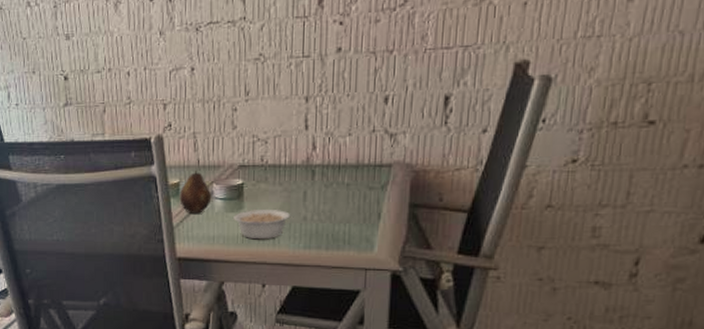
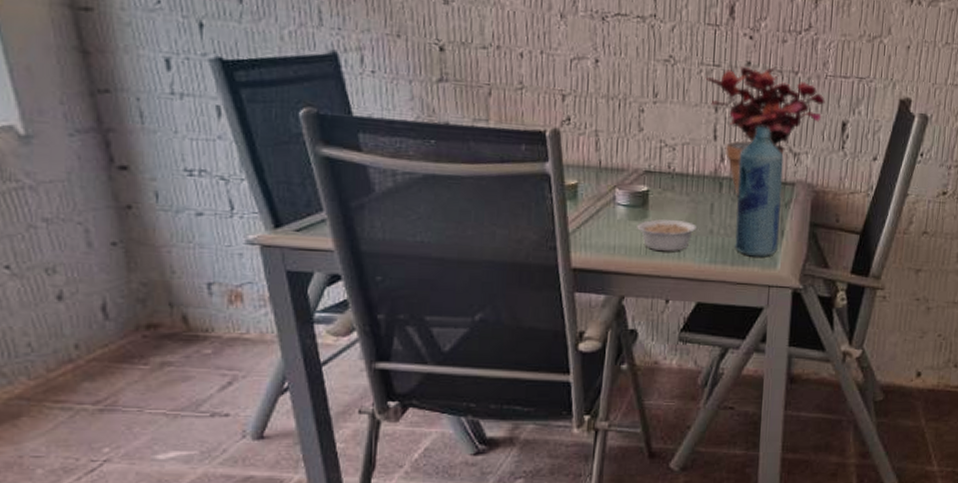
fruit: present [179,171,212,214] -> none [577,172,614,220]
potted plant: none [295,50,425,183] -> present [705,65,825,197]
bottle: none [329,110,379,241] -> present [735,126,784,257]

